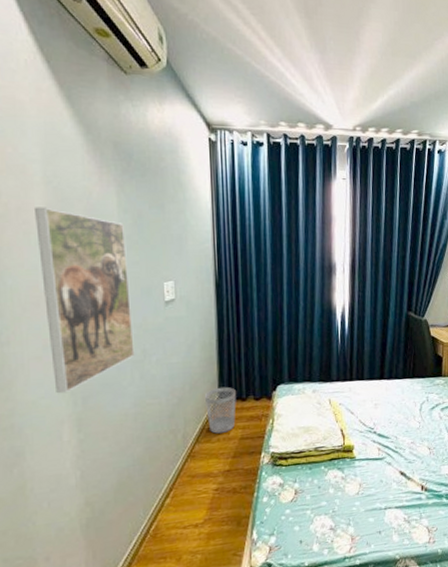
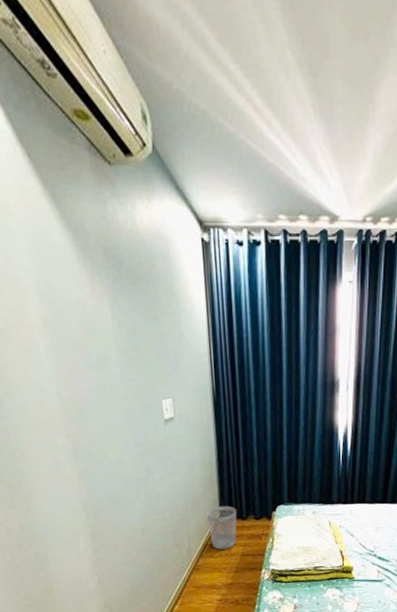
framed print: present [35,207,135,394] -> none [33,321,139,507]

